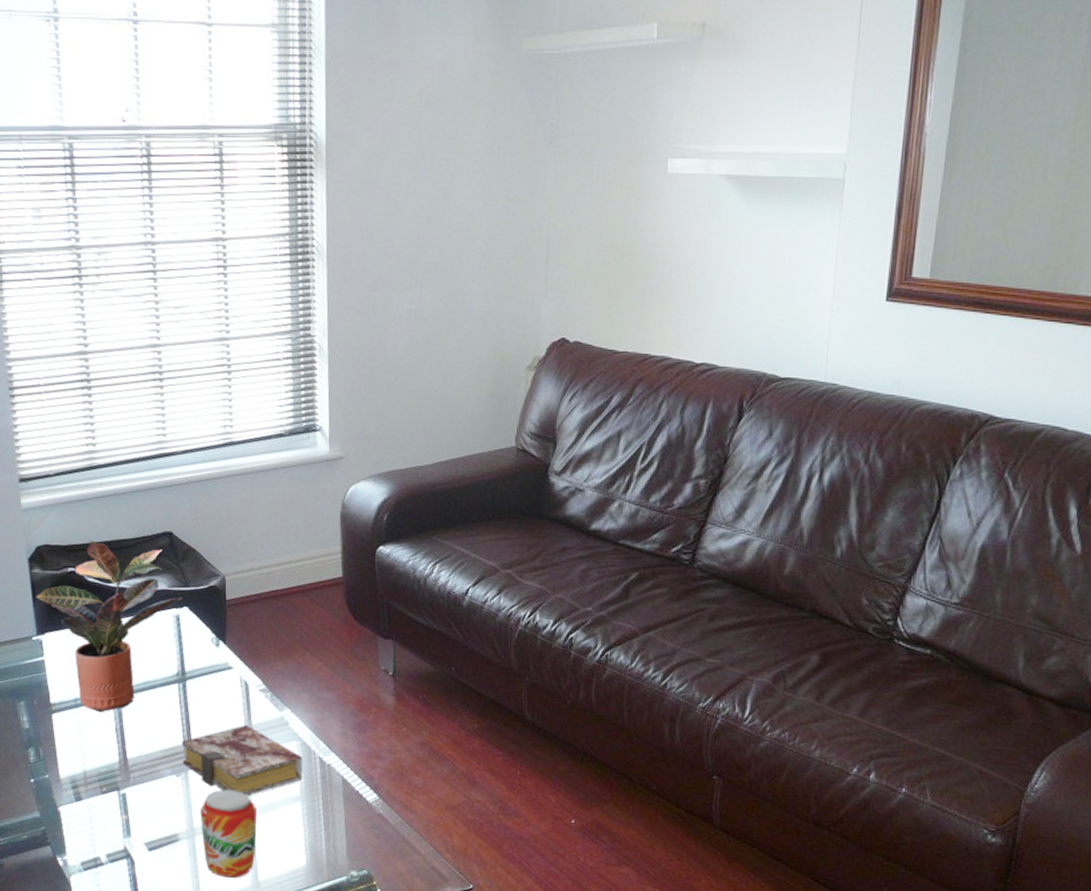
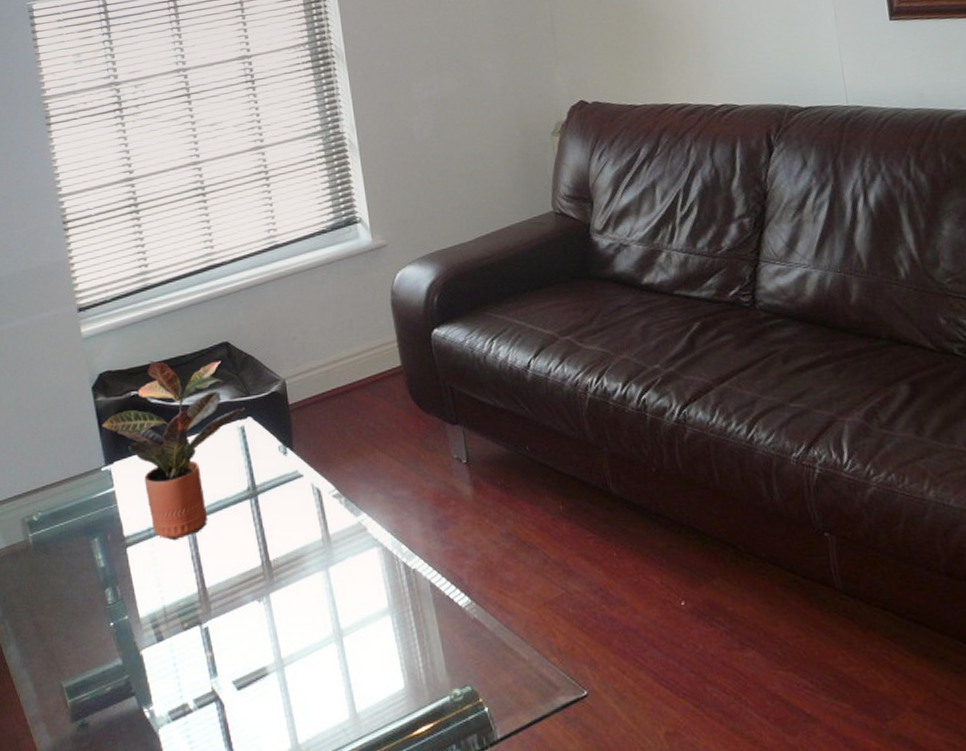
book: present [182,725,303,796] -> none [260,536,389,615]
beverage can: present [200,789,256,878] -> none [286,610,350,712]

